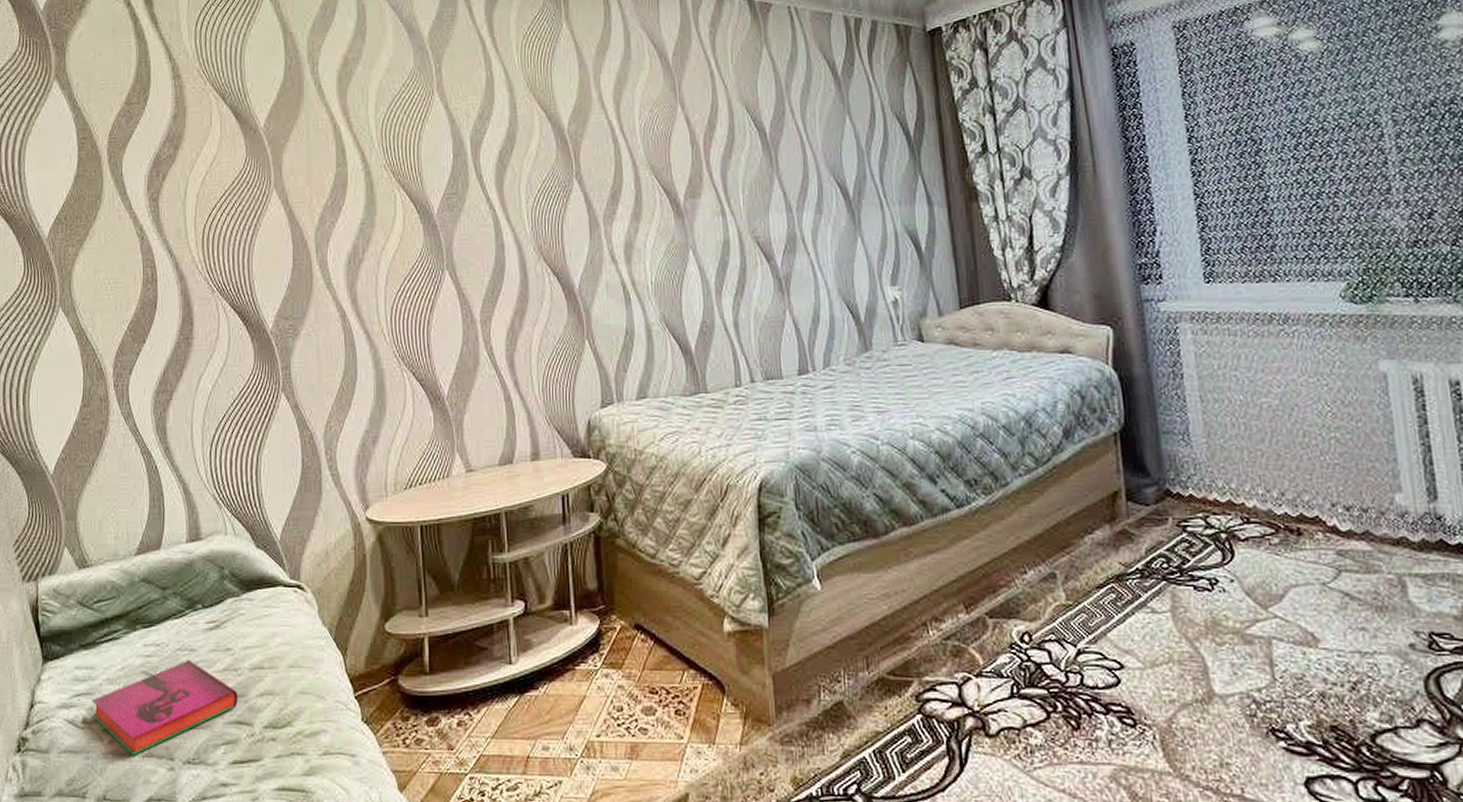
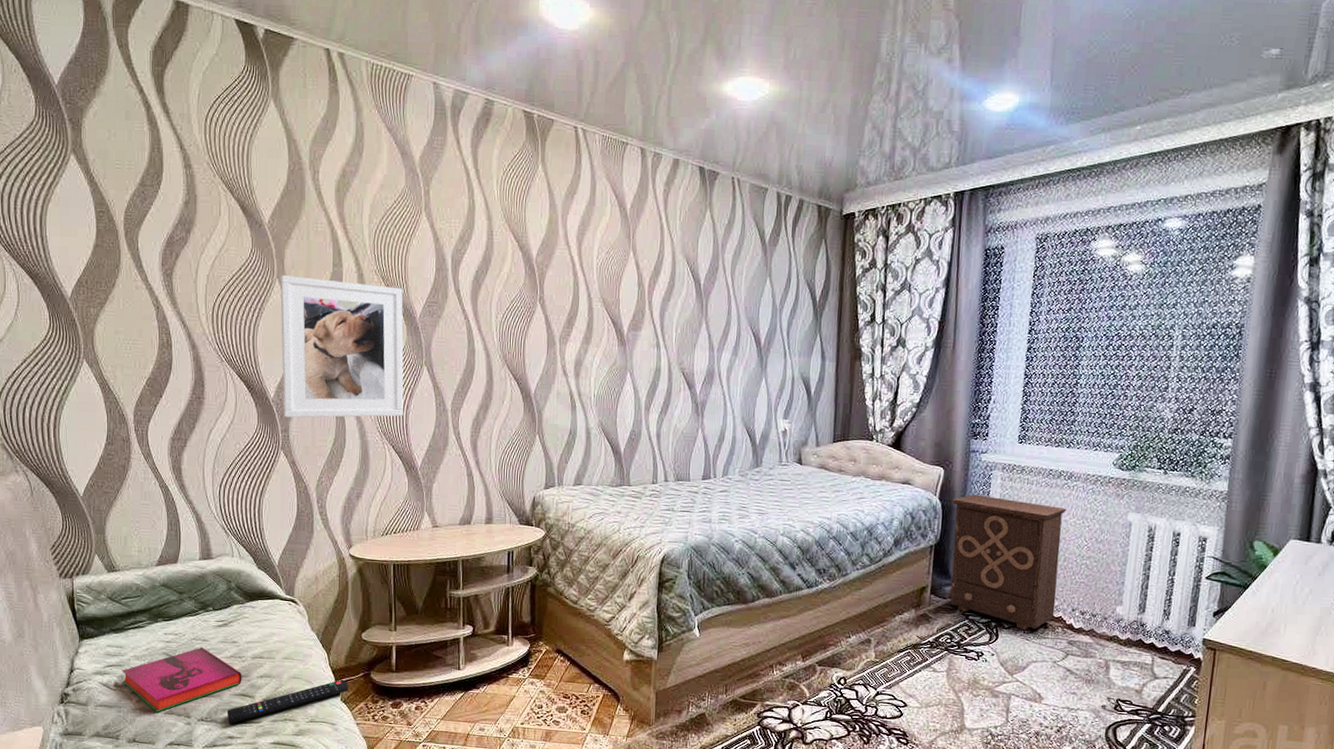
remote control: none [219,690,371,766] -> present [227,679,348,724]
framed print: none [278,181,424,352] -> present [280,275,404,418]
nightstand: none [1130,357,1308,541] -> present [949,494,1067,631]

